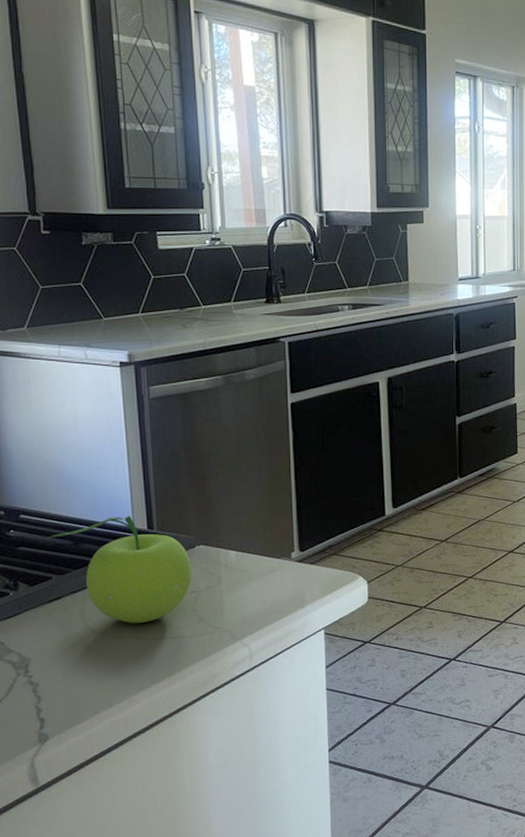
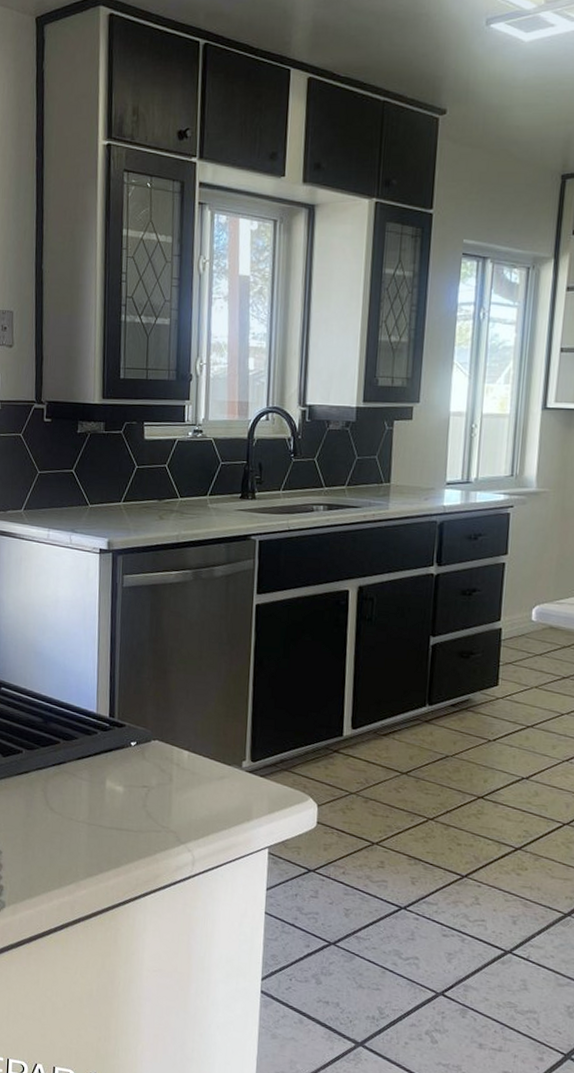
fruit: present [46,515,192,623] -> none [21,700,146,810]

